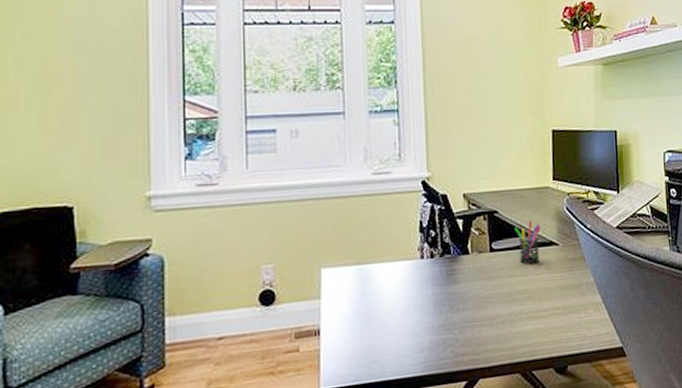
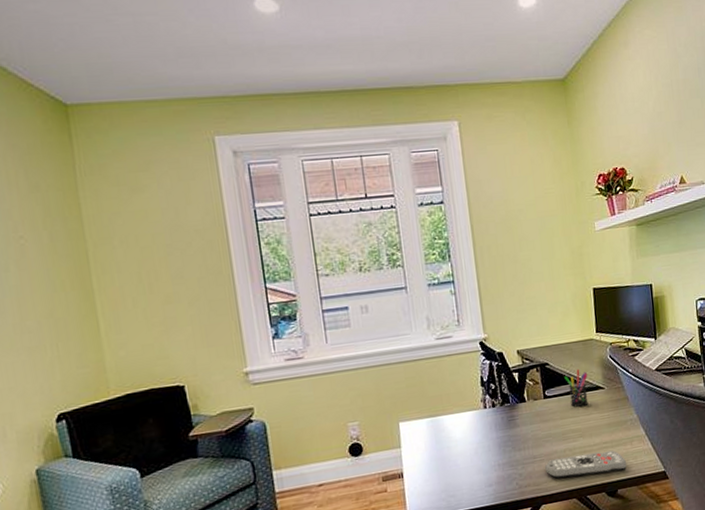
remote control: none [486,318,580,348] -> present [545,450,627,479]

